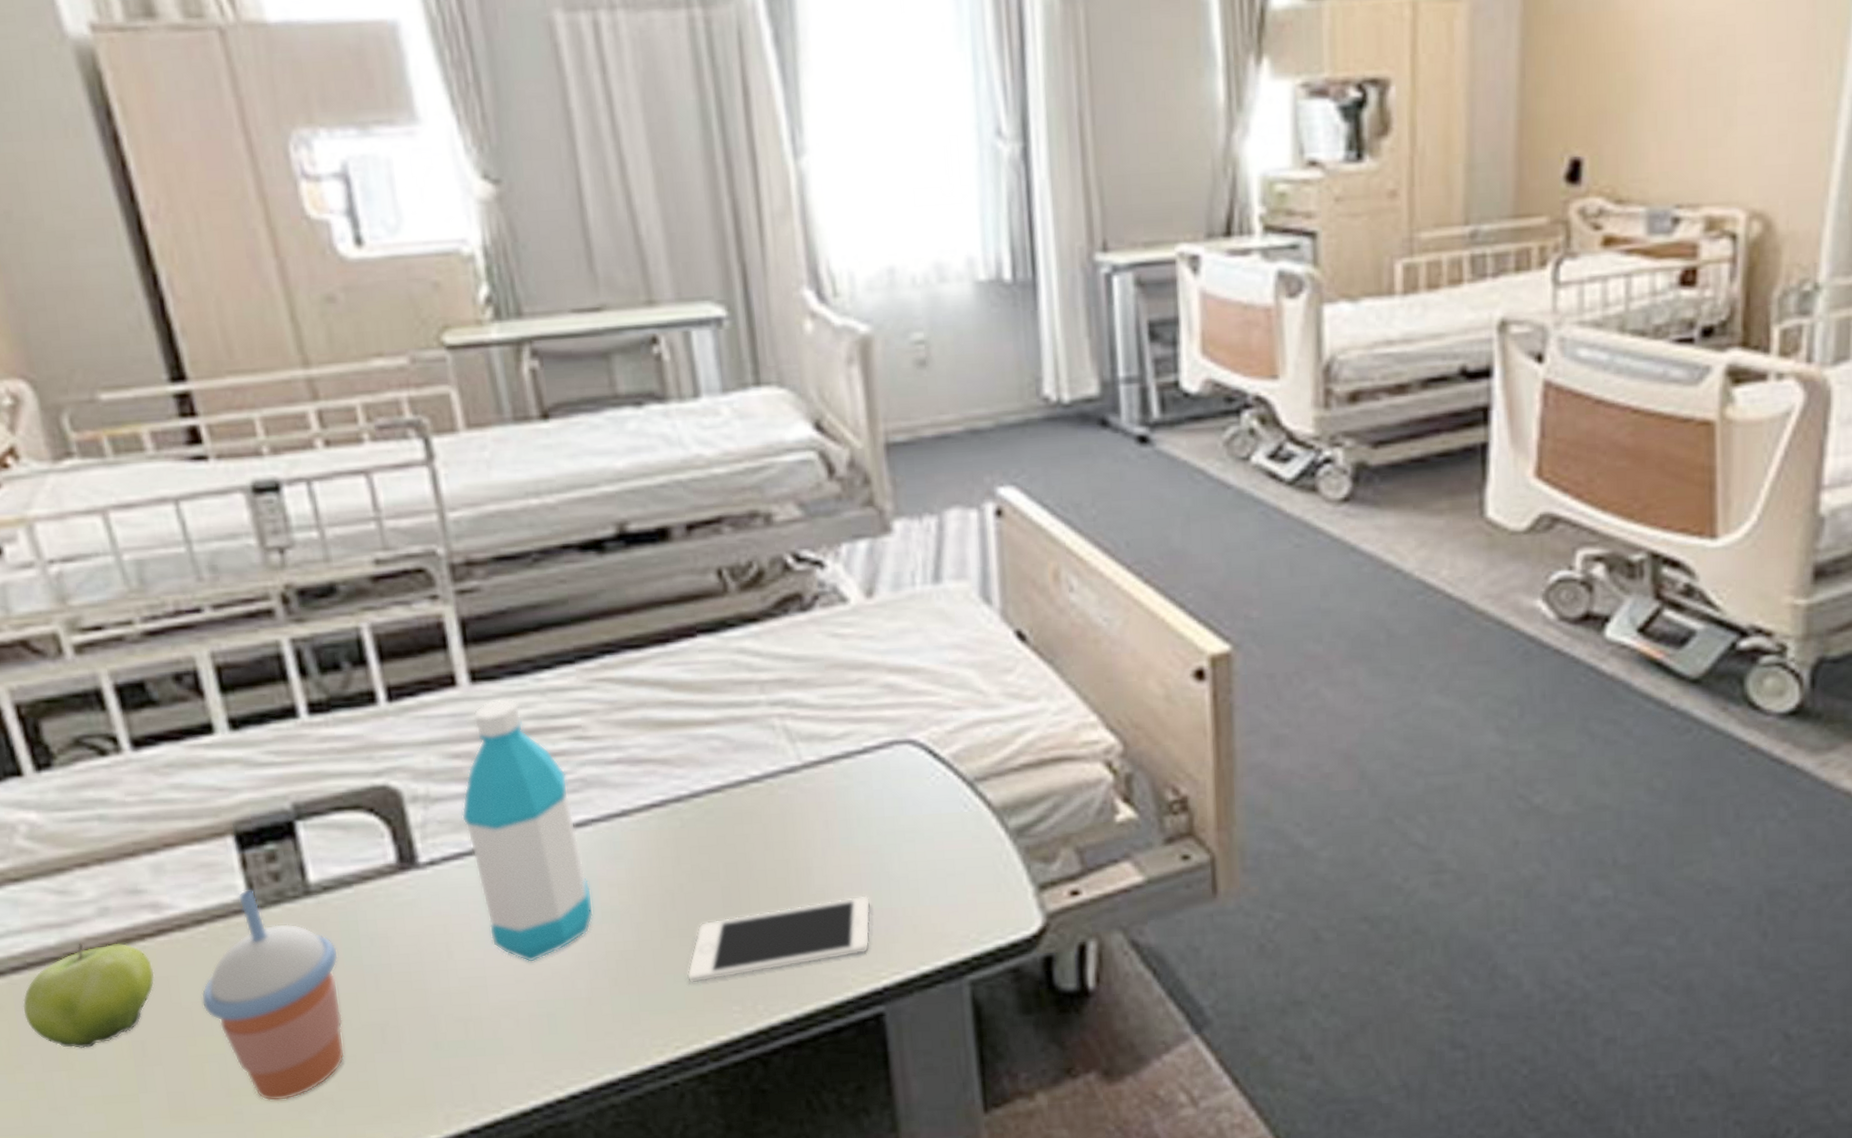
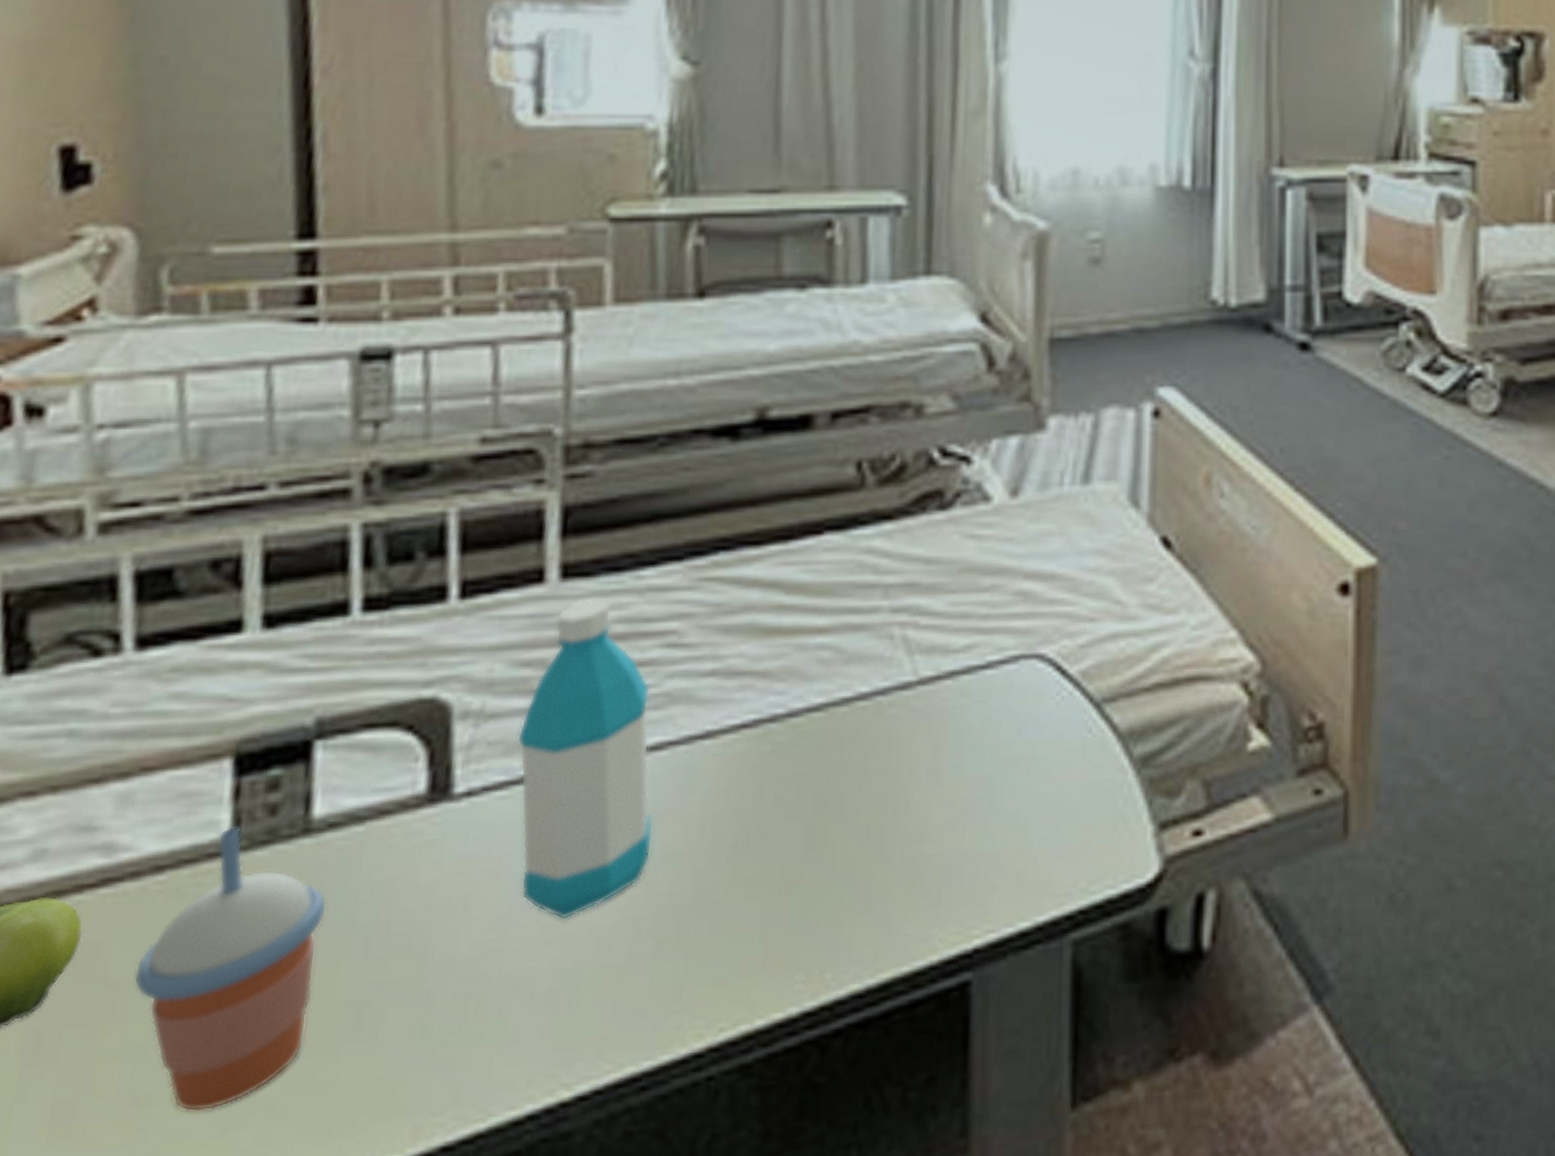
cell phone: present [687,895,871,984] -> none [748,835,973,947]

